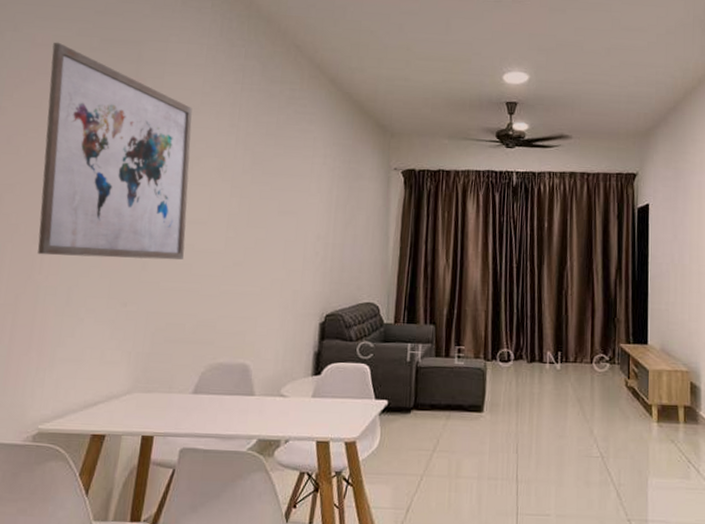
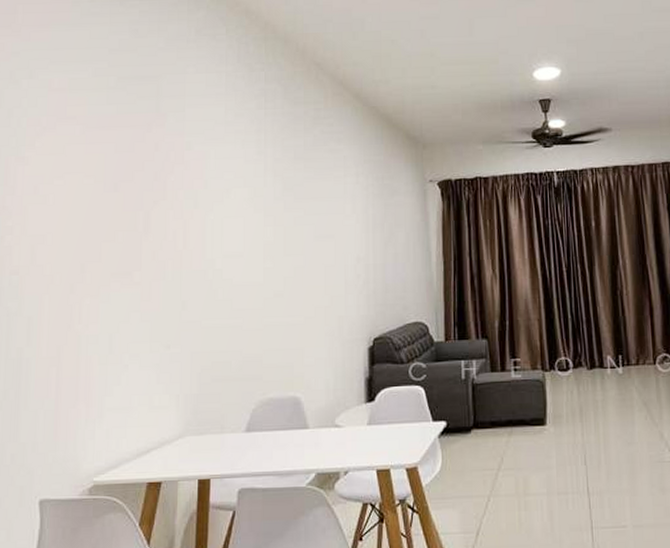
wall art: present [37,42,192,260] -> none [70,85,224,304]

